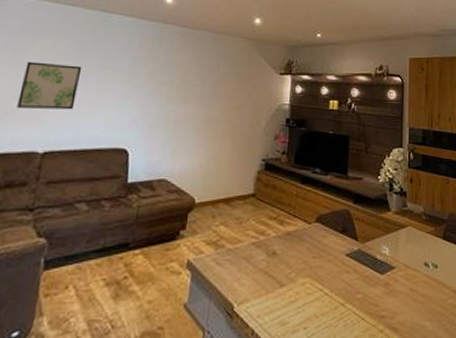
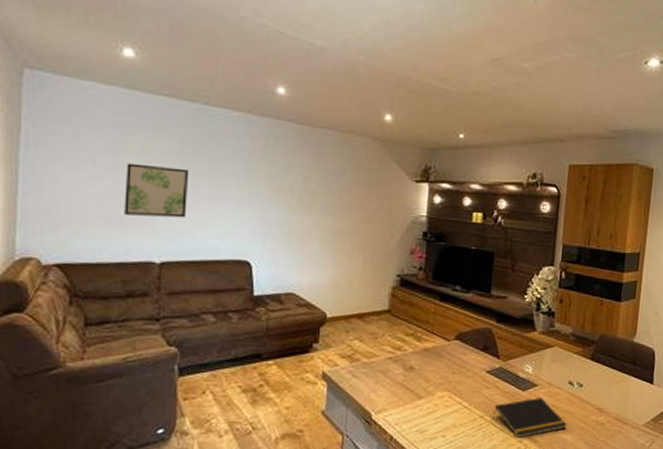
notepad: none [354,281,426,327] -> present [493,398,567,438]

